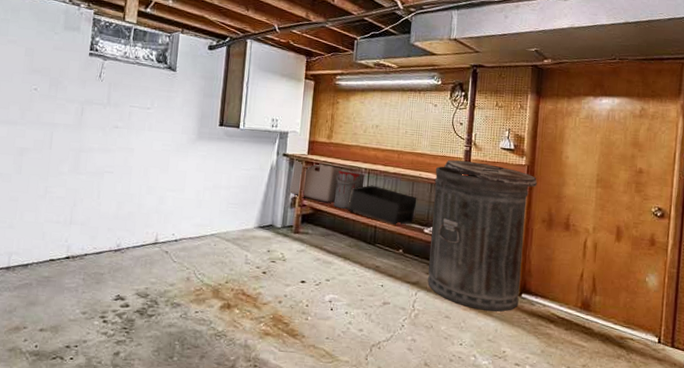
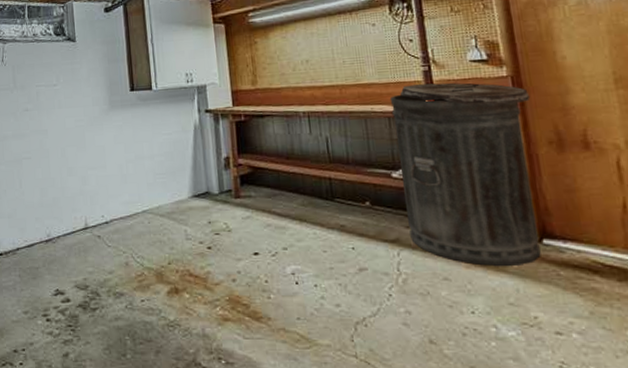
tool box: present [290,159,342,204] -> none [219,114,276,159]
paint can: present [333,170,365,210] -> none [270,118,306,163]
storage bin: present [348,185,416,226] -> none [291,130,375,174]

